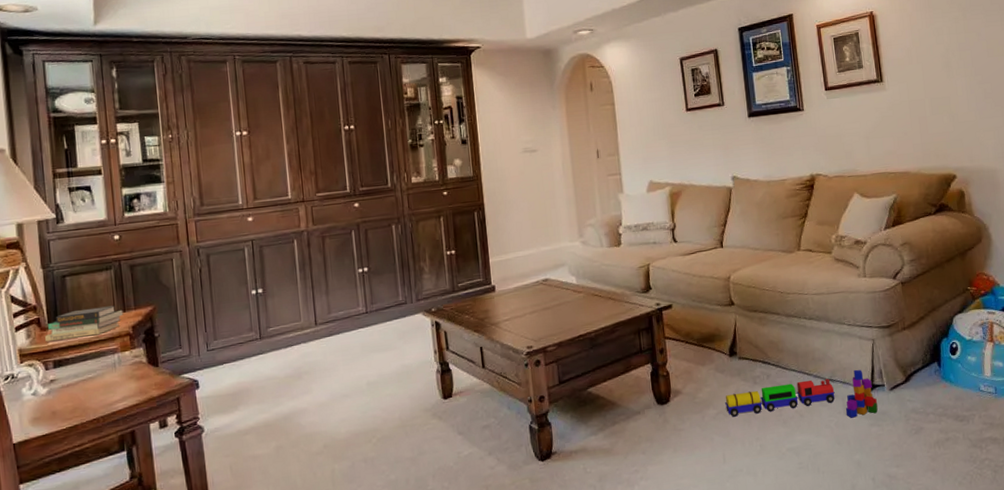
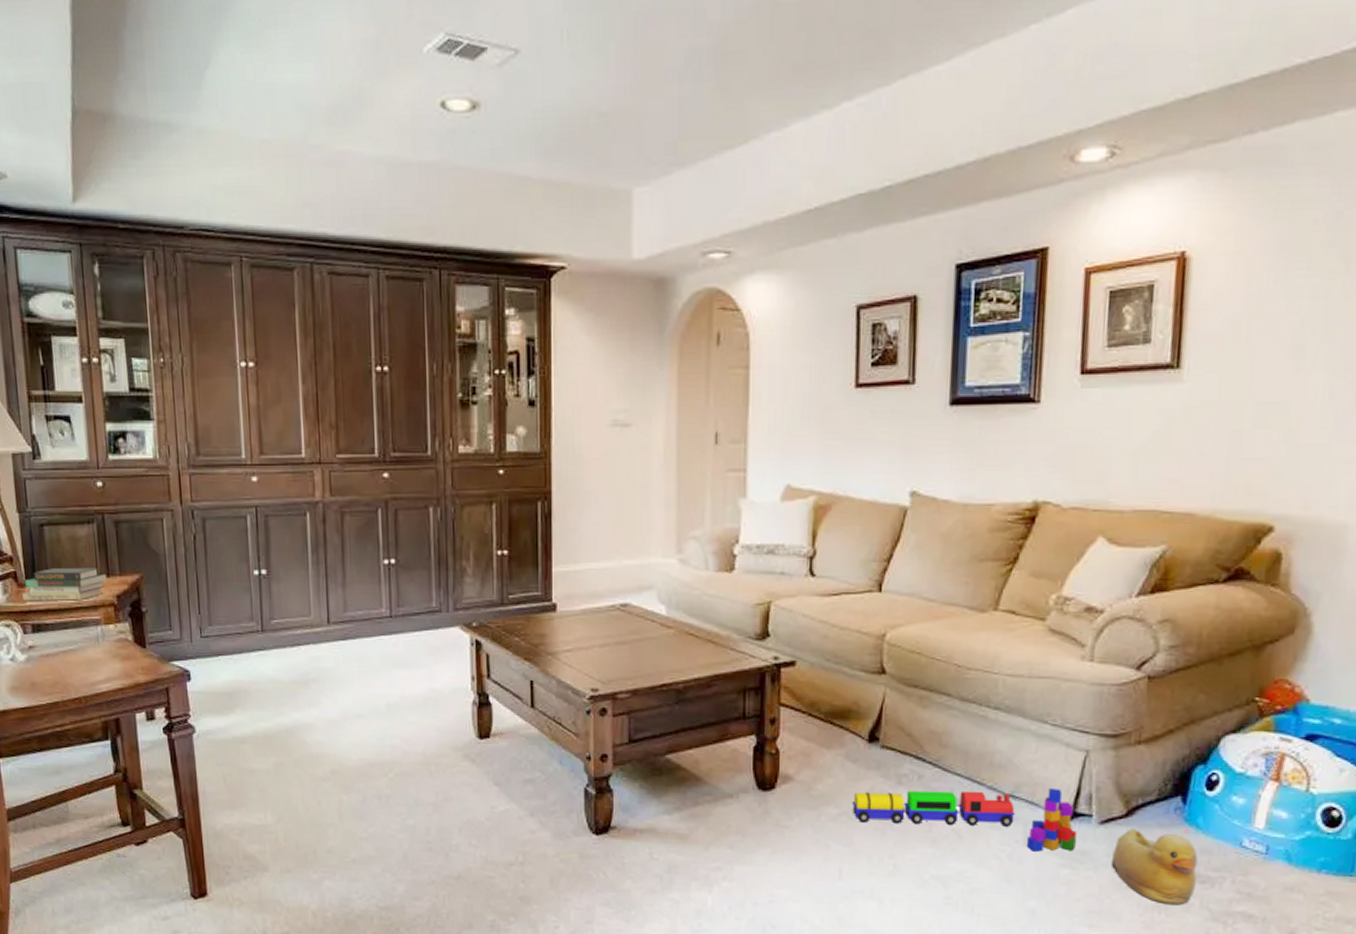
rubber duck: none [902,388,958,441] -> present [1110,828,1198,906]

